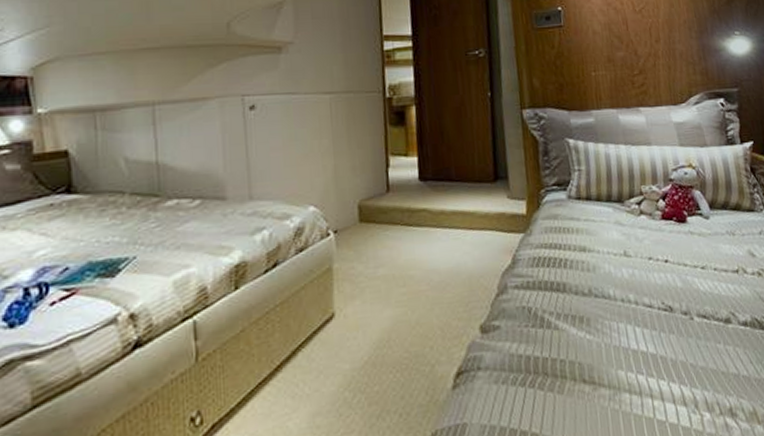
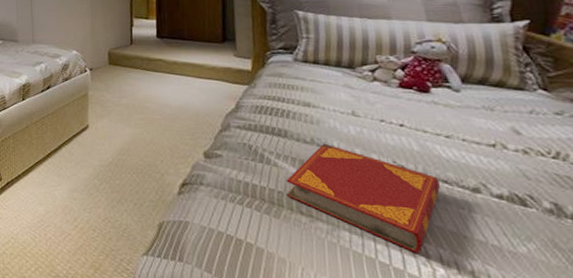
hardback book: none [567,292,701,402] -> present [286,143,440,253]

